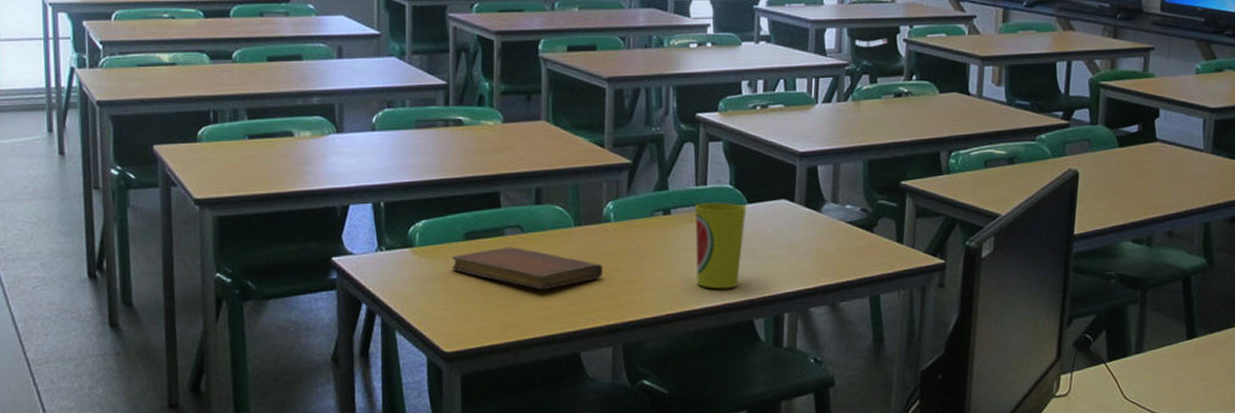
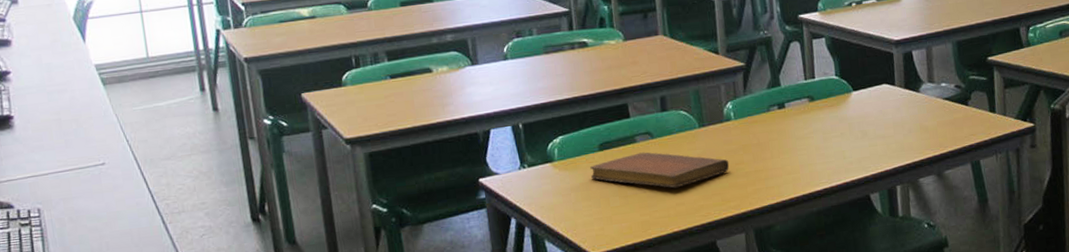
cup: present [695,202,746,289] -> none [807,92,853,171]

